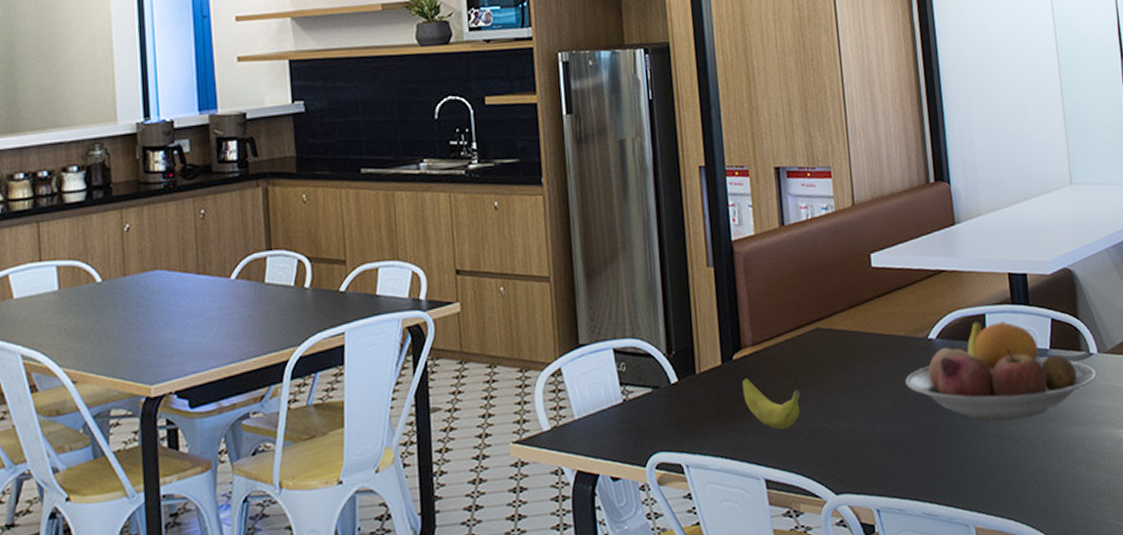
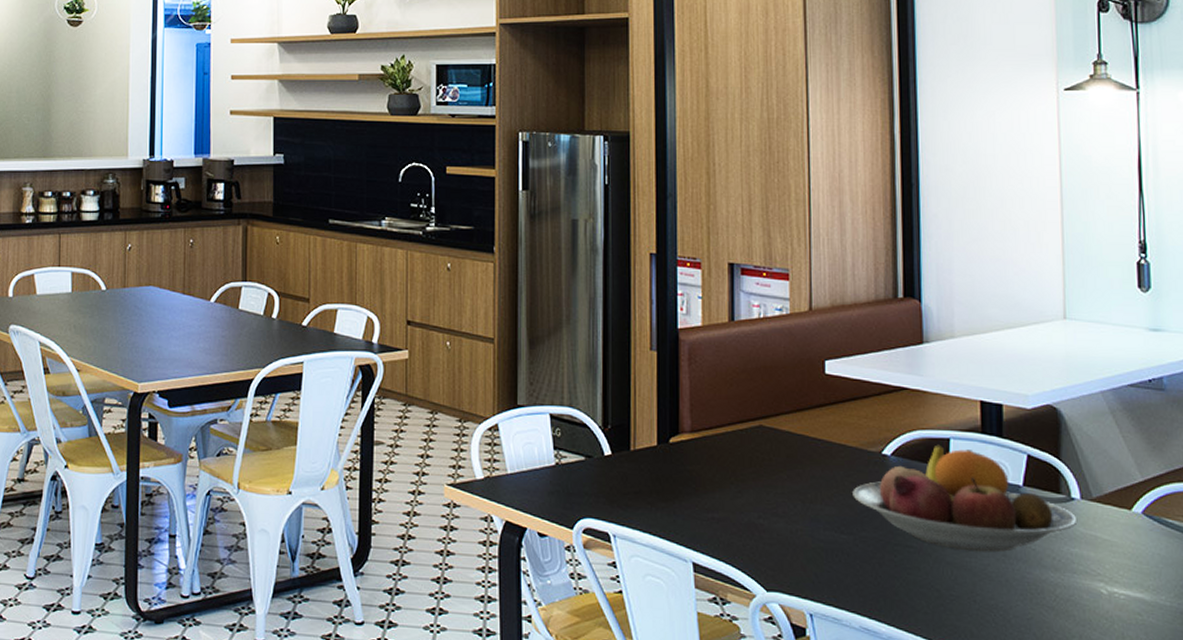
banana: present [742,377,801,430] -> none [677,462,737,518]

